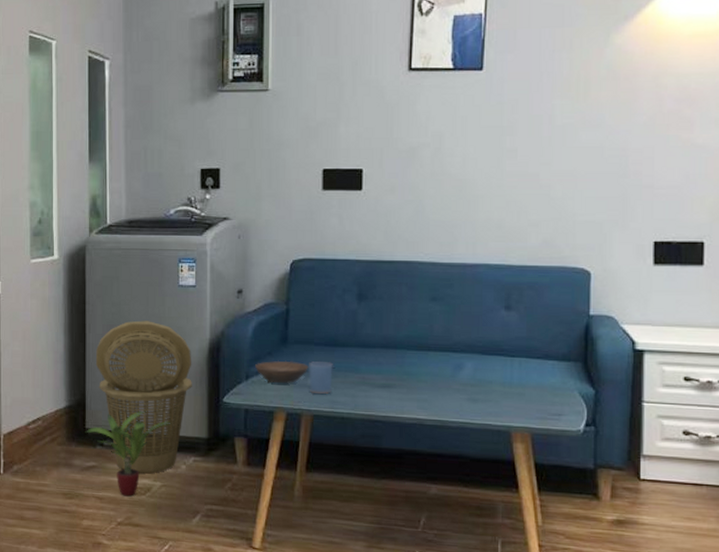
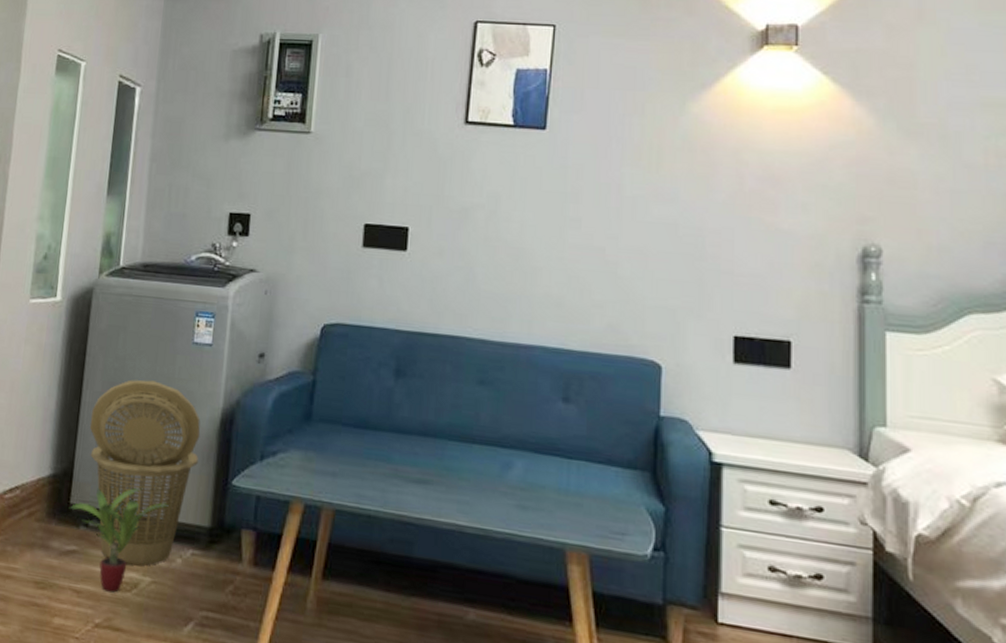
bowl: present [255,360,309,383] -> none [272,440,334,469]
mug: present [309,361,333,394] -> none [333,445,362,485]

